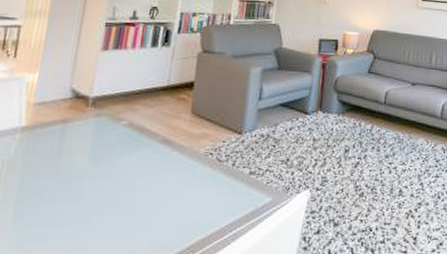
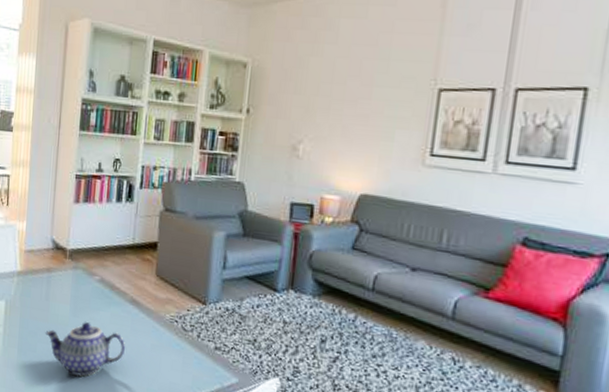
teapot: none [54,170,155,231] -> present [45,322,126,377]

